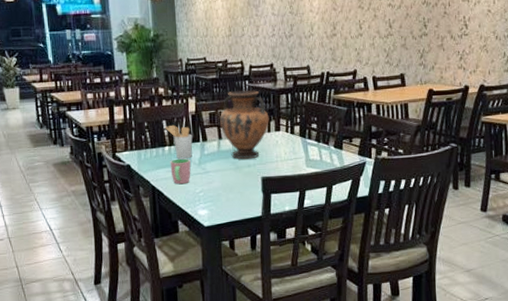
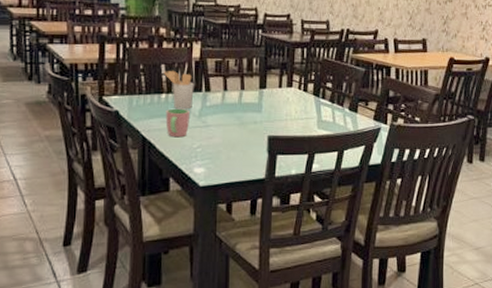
vase: present [220,90,269,160] -> none [227,40,282,115]

